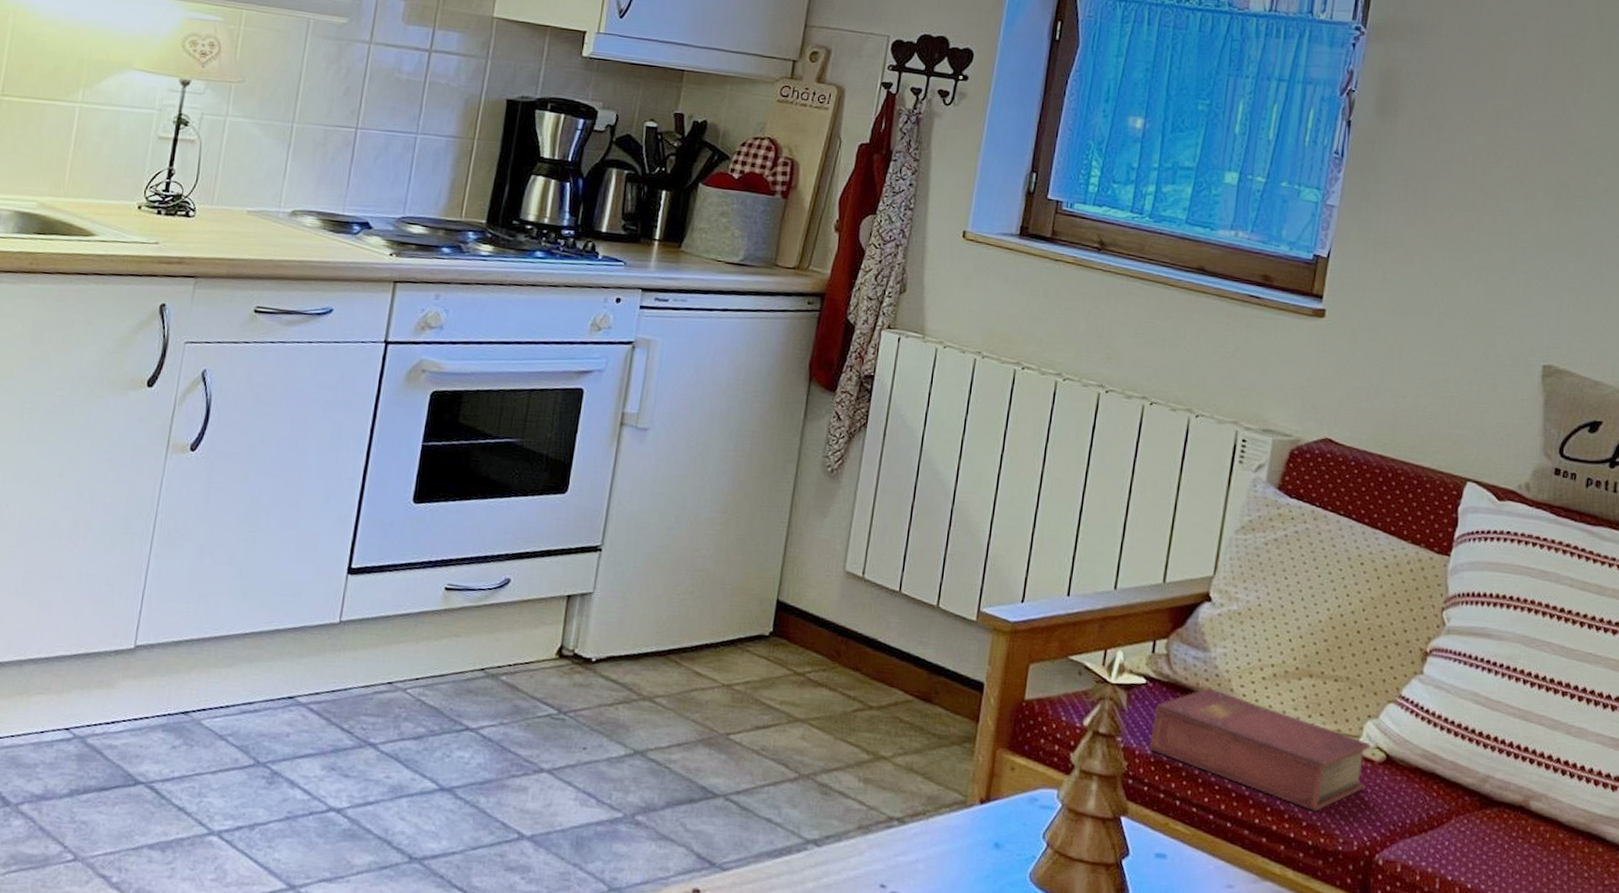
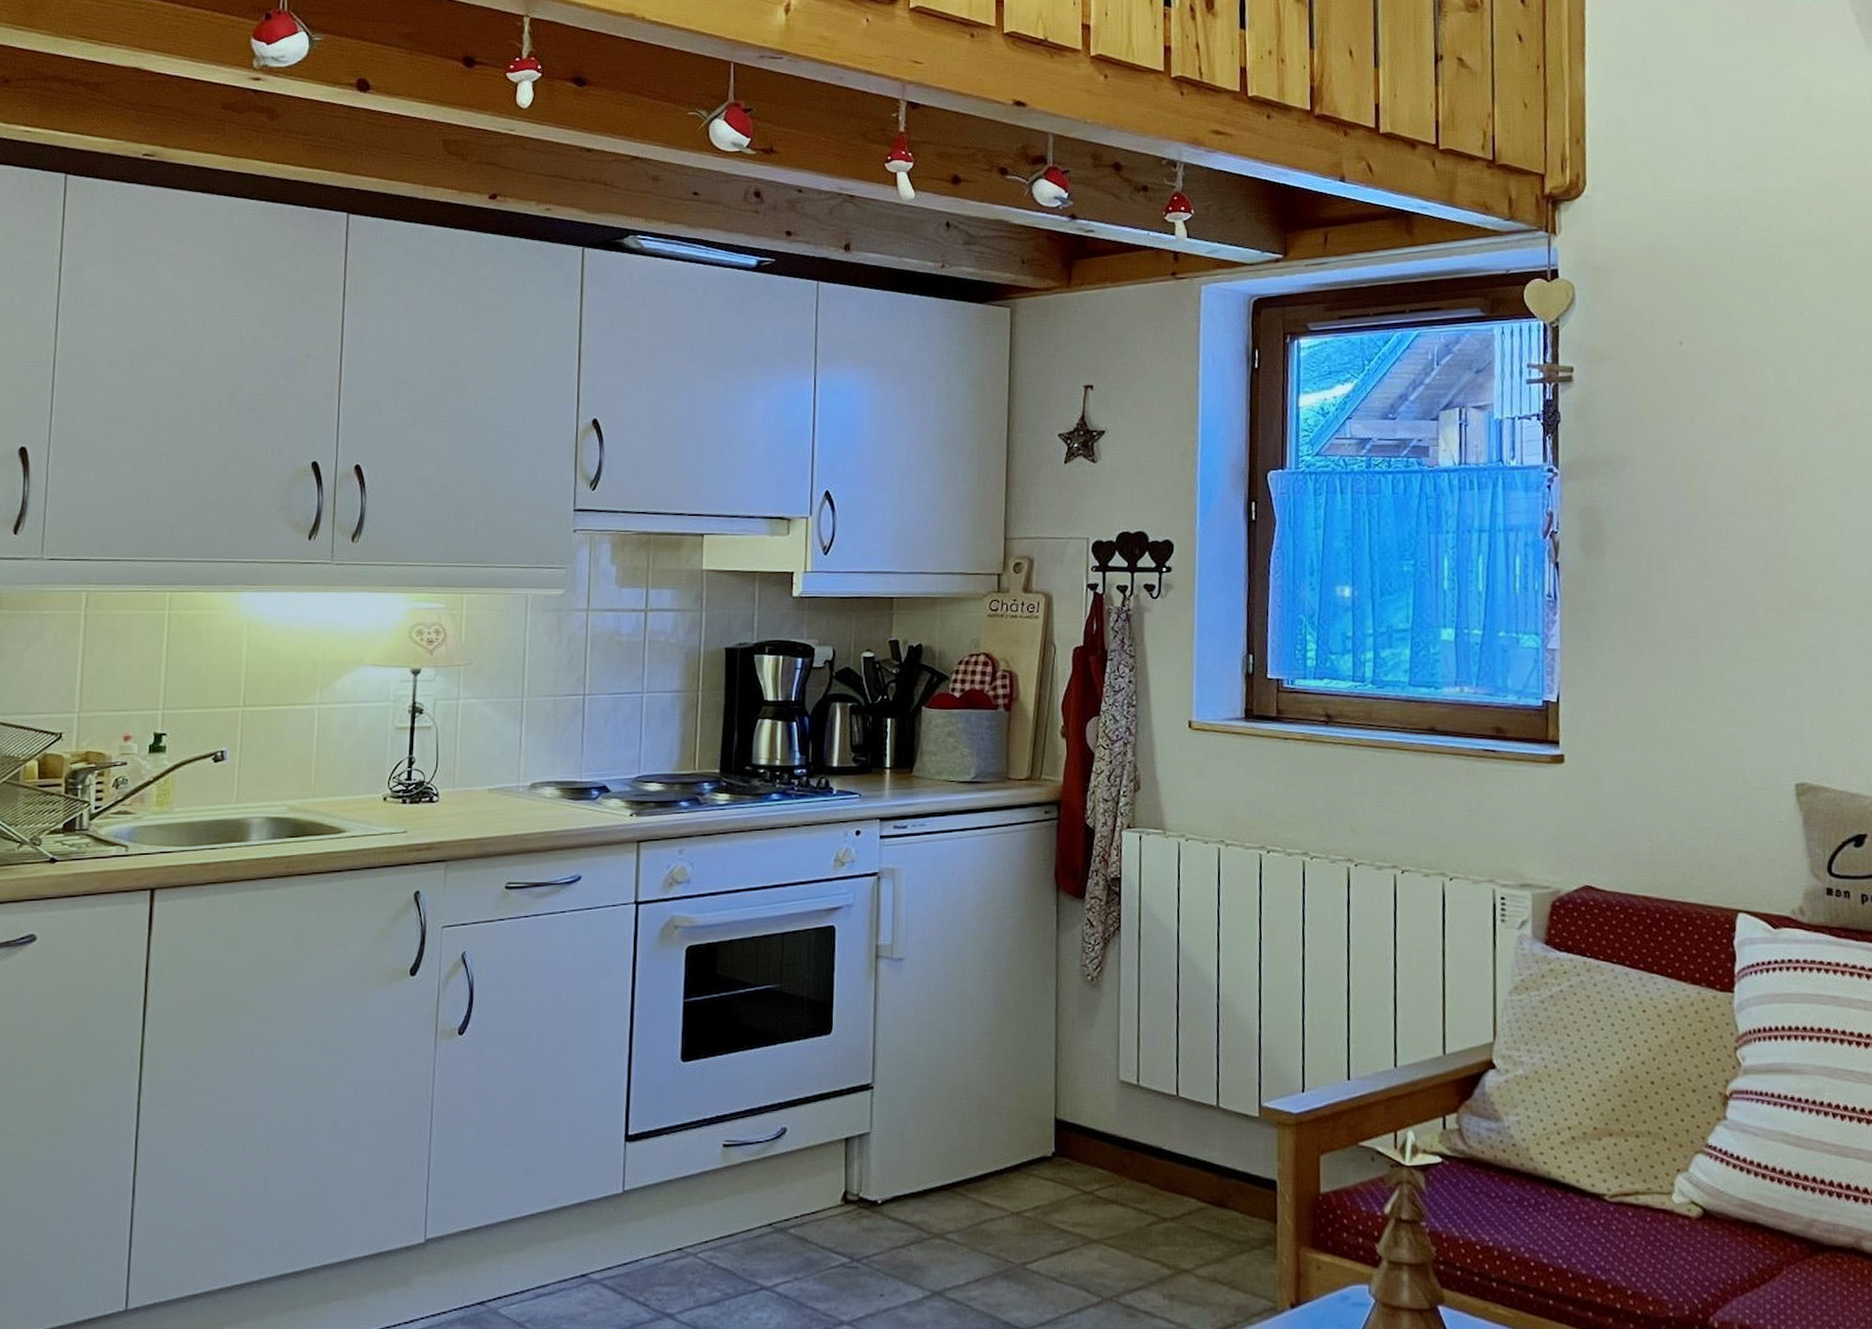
book: present [1149,688,1371,812] -> none [1455,1159,1686,1278]

